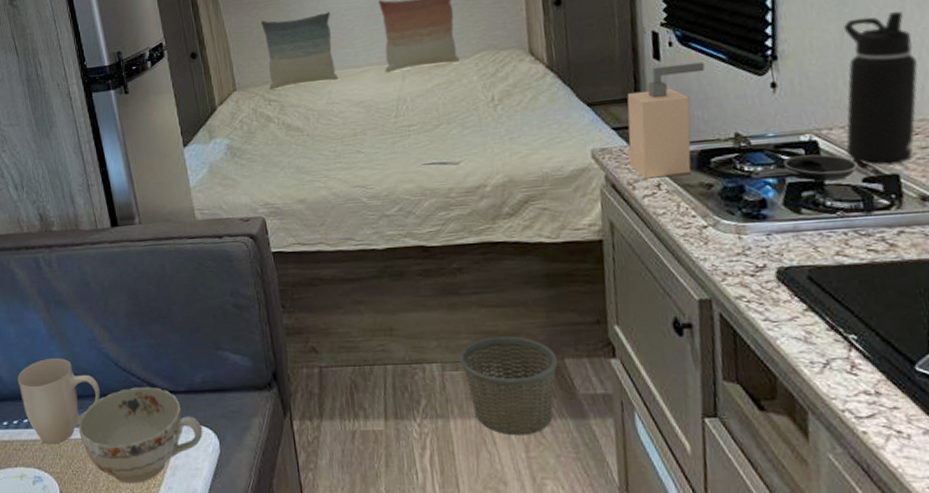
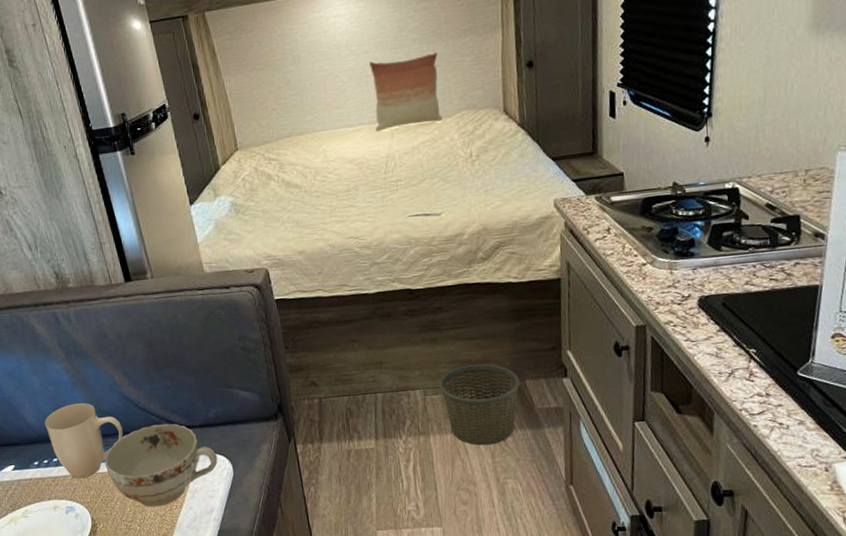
pillow: present [261,12,339,90] -> none [260,73,334,150]
soap dispenser: present [627,62,705,179] -> none [585,119,652,224]
frying pan: present [750,154,860,182] -> none [683,199,770,223]
water bottle: present [843,12,918,163] -> none [760,73,823,206]

